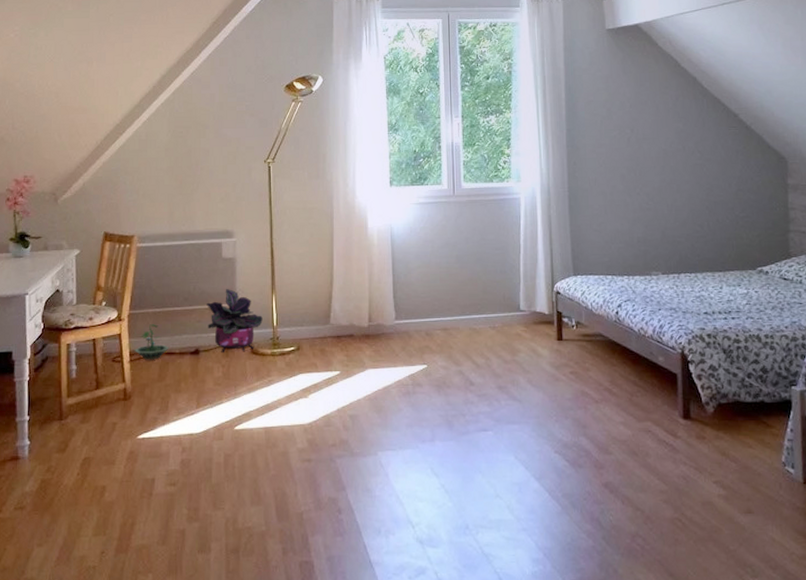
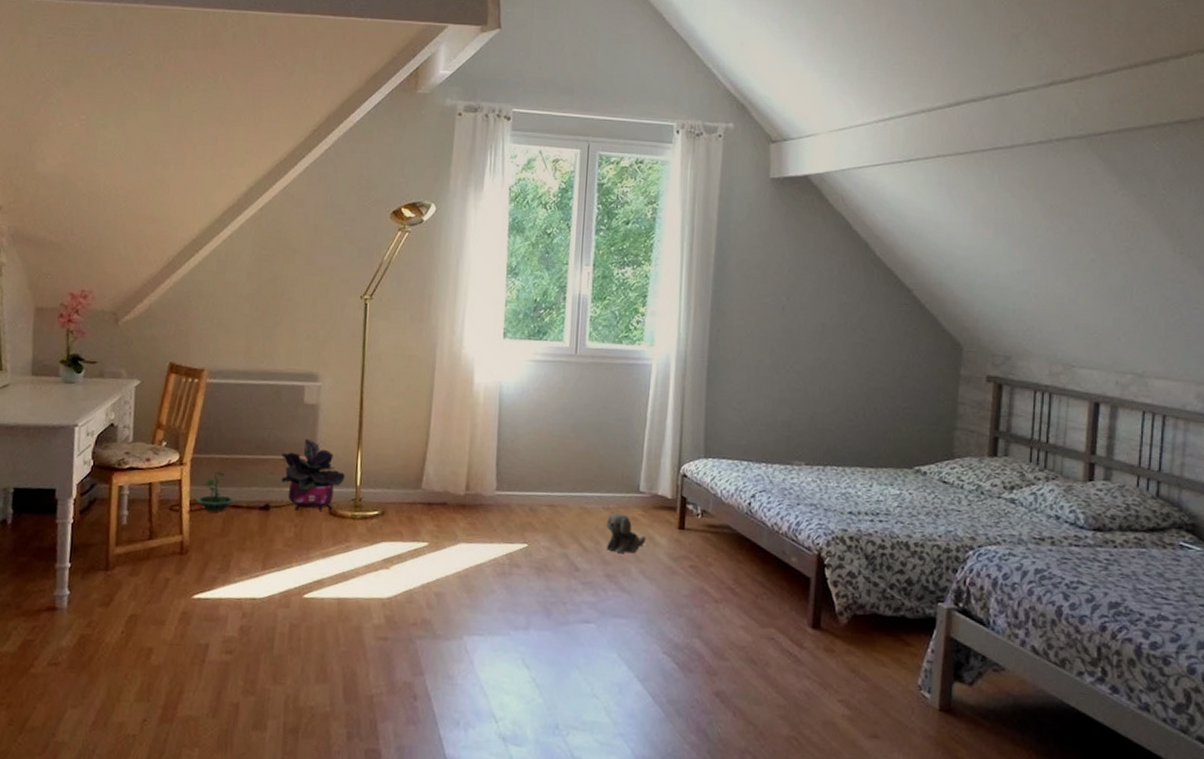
plush toy: none [493,331,530,366] -> present [606,513,646,553]

